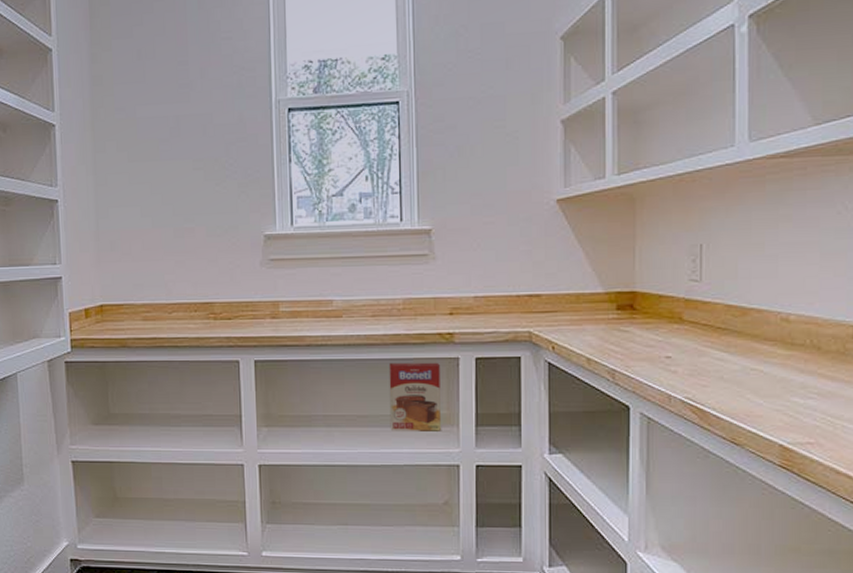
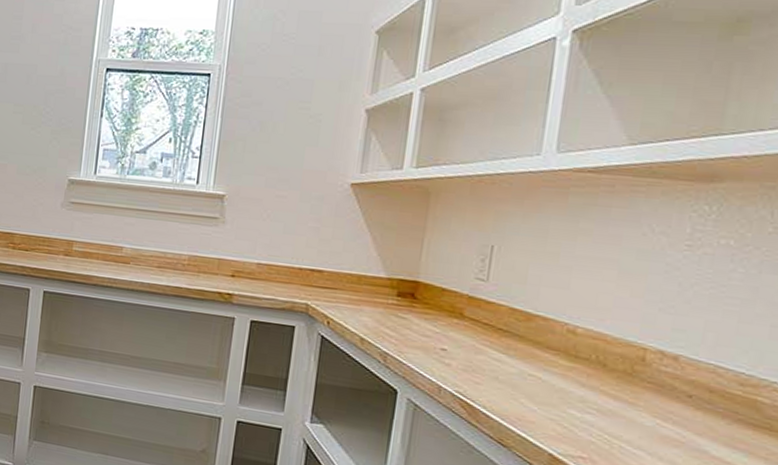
food box: present [388,362,441,431] -> none [160,312,216,384]

